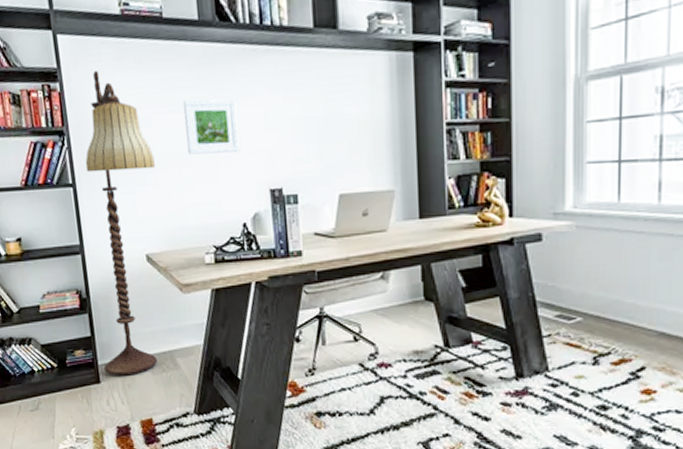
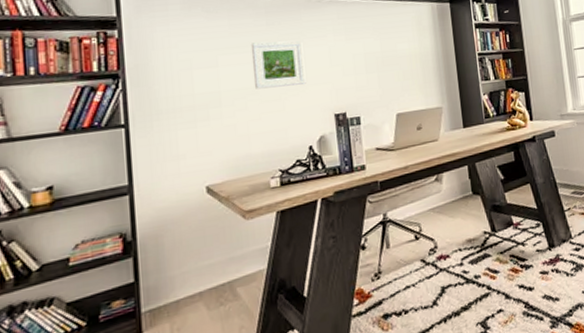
floor lamp: present [85,71,157,376] -> none [141,19,220,322]

